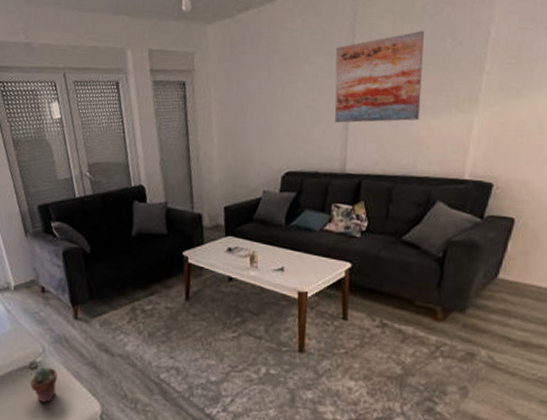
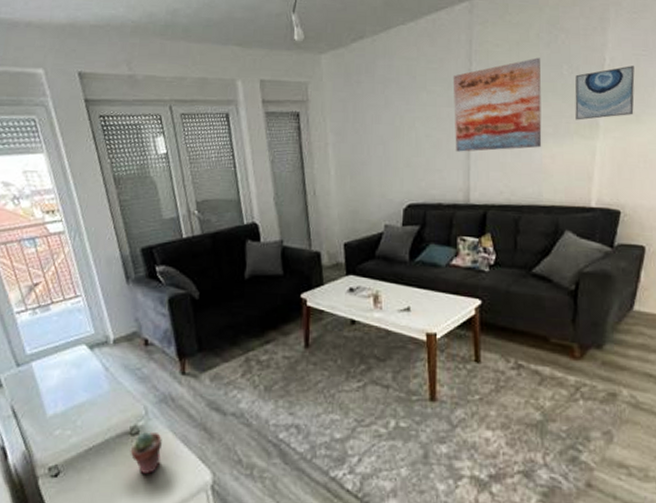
wall art: none [455,40,519,94] -> present [575,66,635,121]

